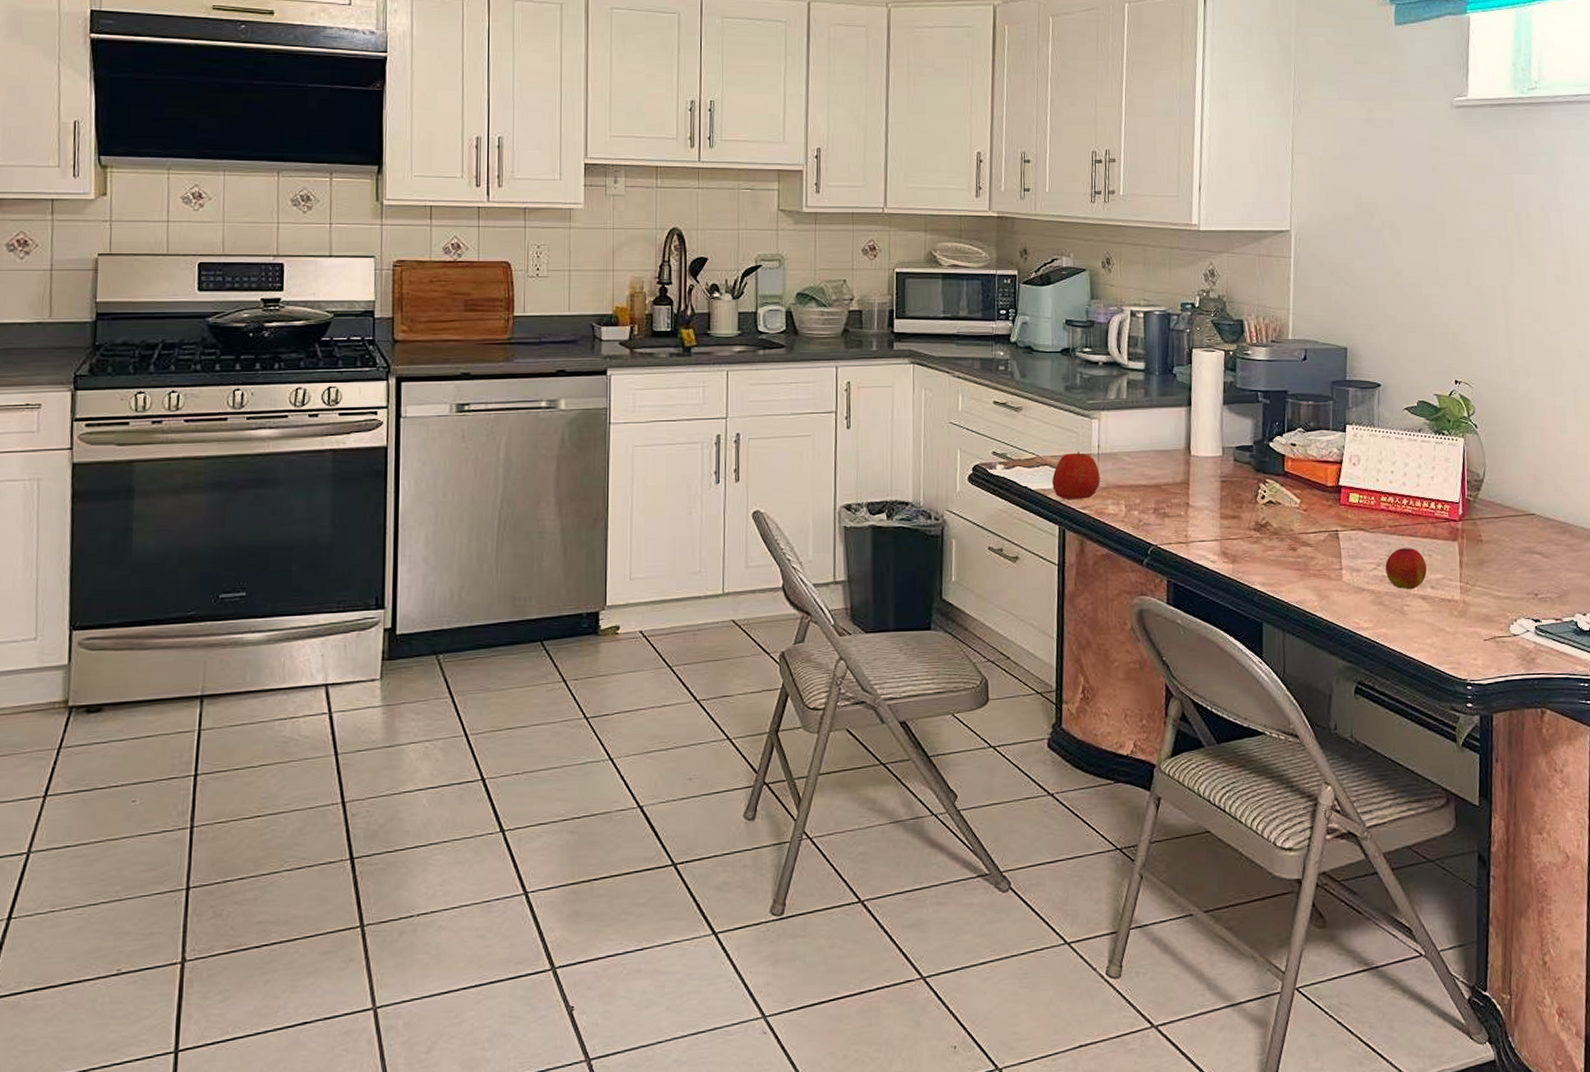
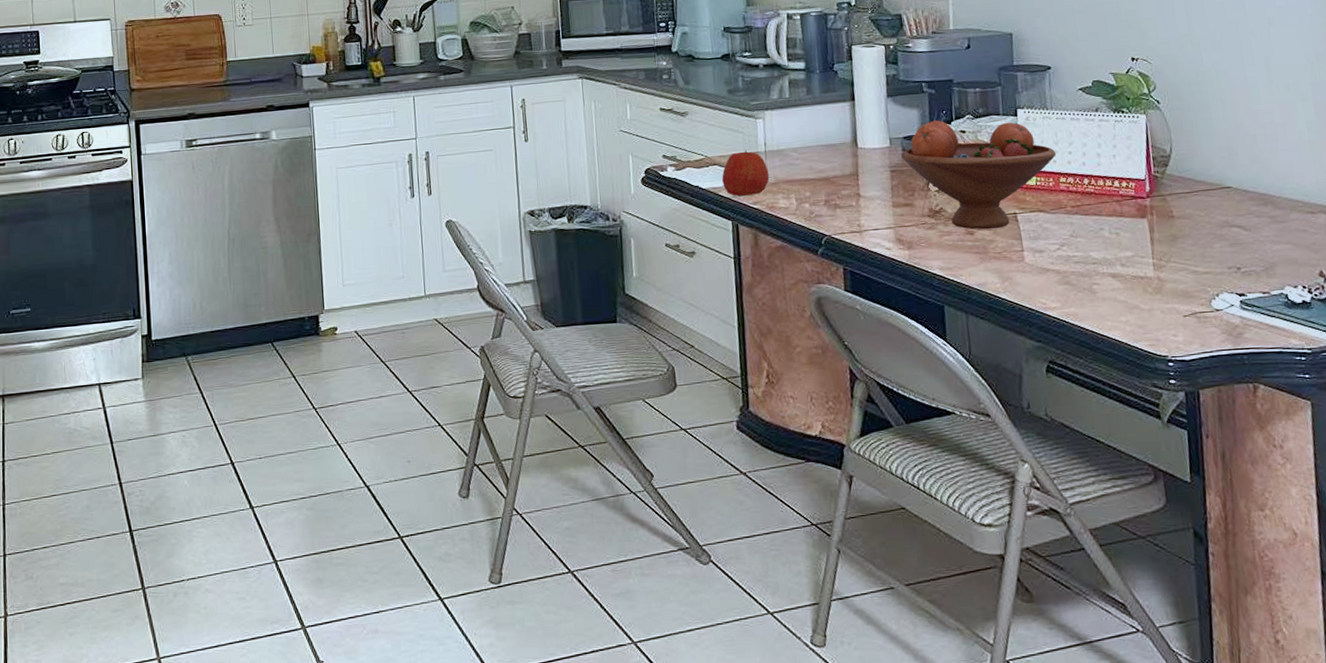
fruit bowl: none [1232,431,1379,546] -> present [901,120,1056,230]
peach: present [1385,548,1427,590] -> none [1069,227,1115,269]

